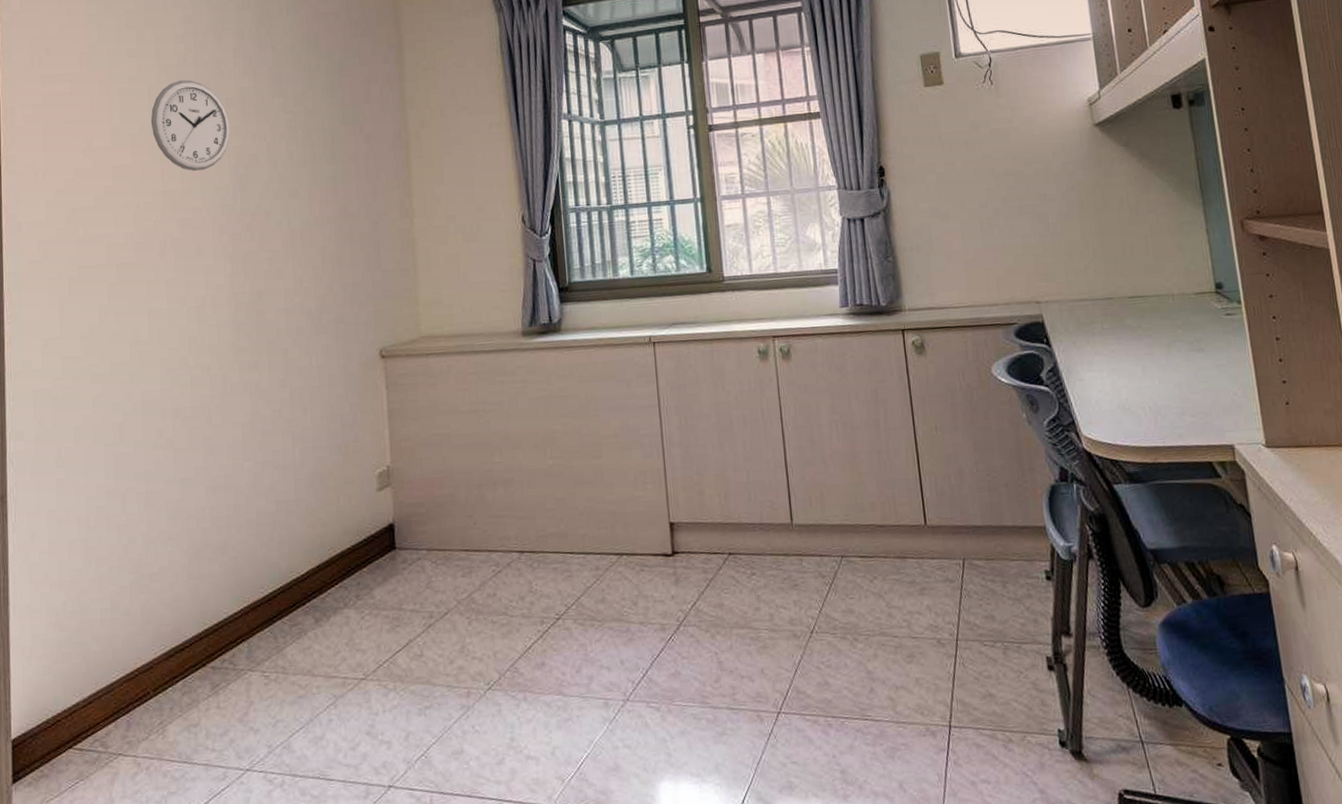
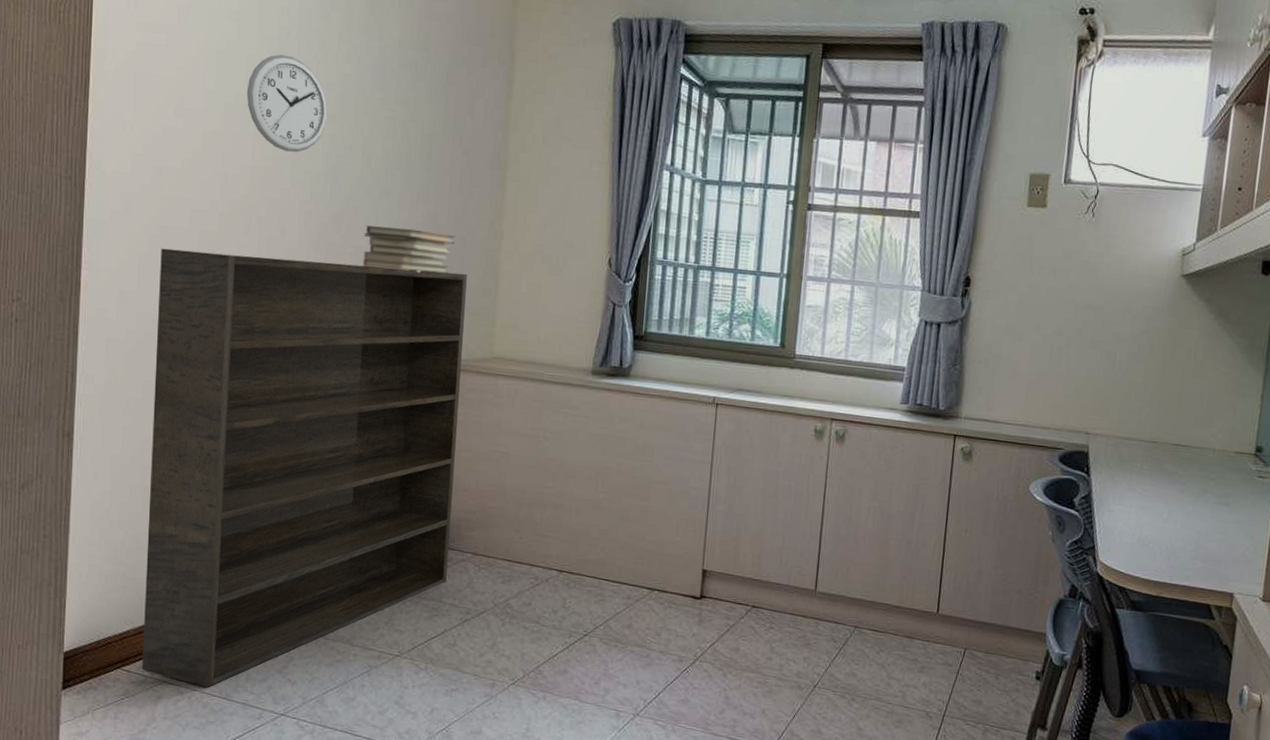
bookshelf: none [81,257,404,753] -> present [142,248,467,687]
book stack: none [277,222,368,269] -> present [362,225,456,273]

